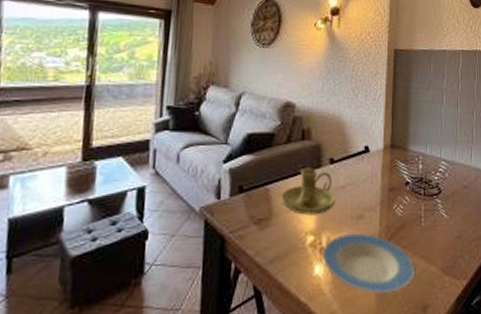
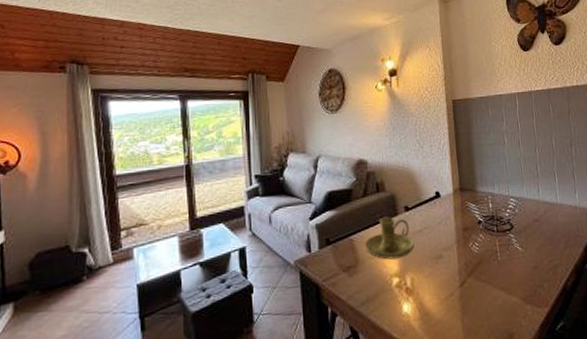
plate: present [322,233,414,295] -> none [408,271,497,327]

